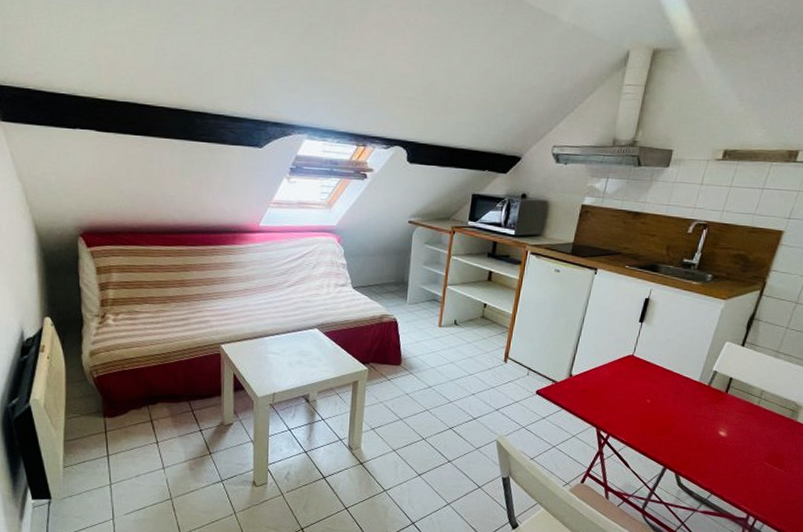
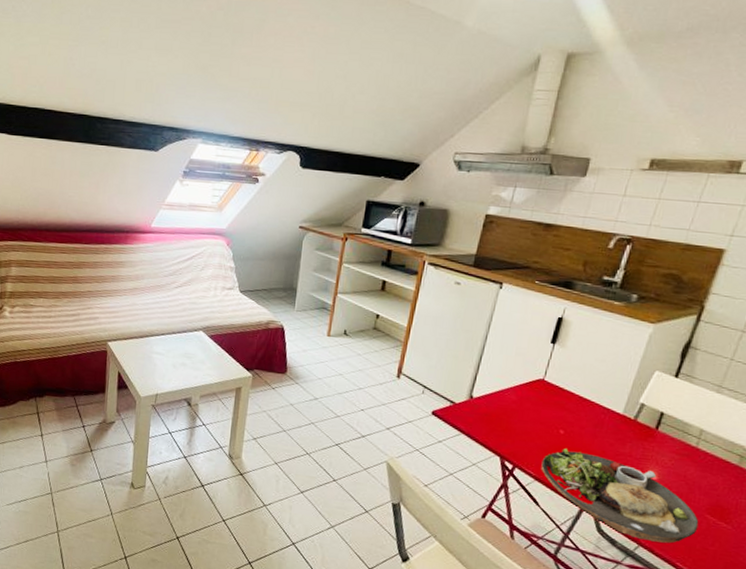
dinner plate: none [631,415,759,490] -> present [541,448,699,544]

